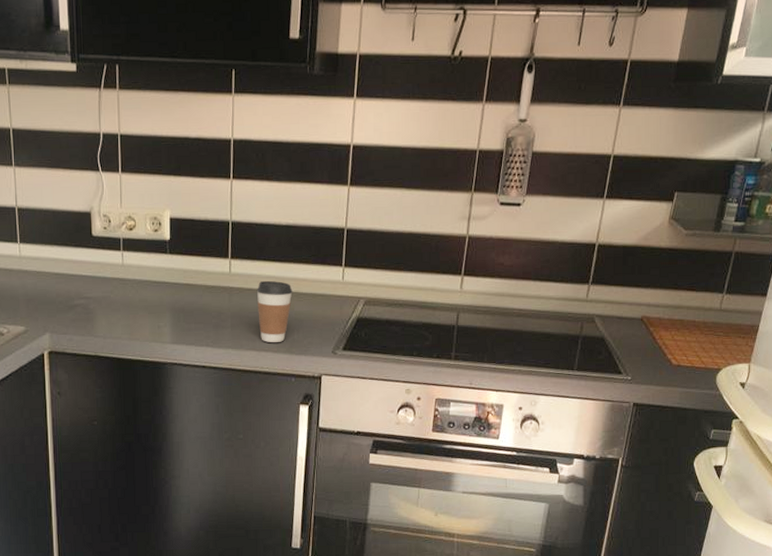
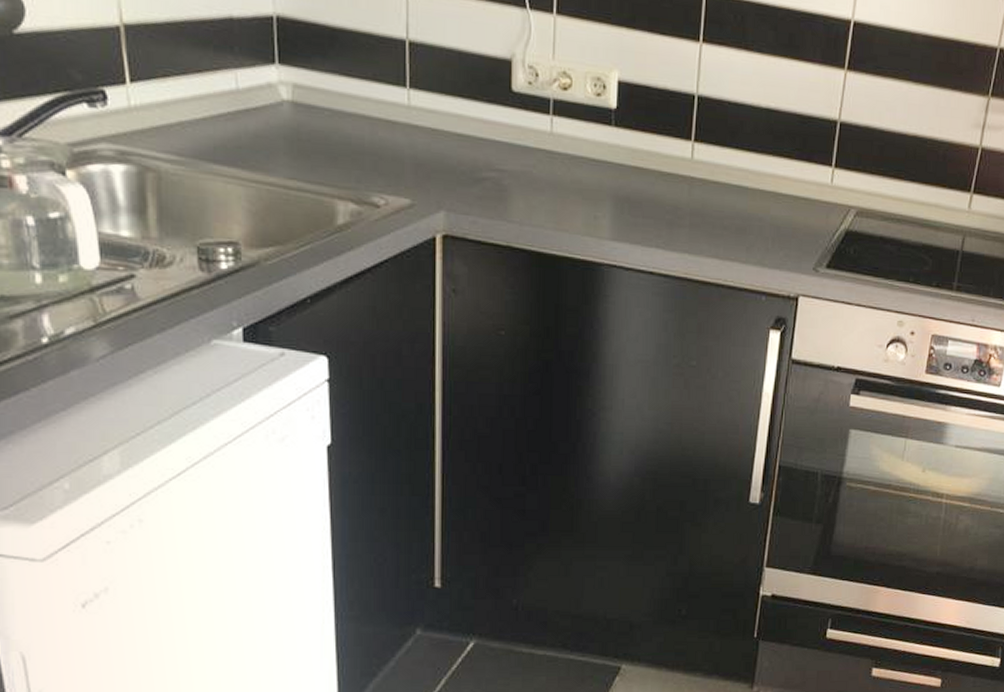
coffee cup: present [256,280,293,342] -> none [724,173,770,251]

